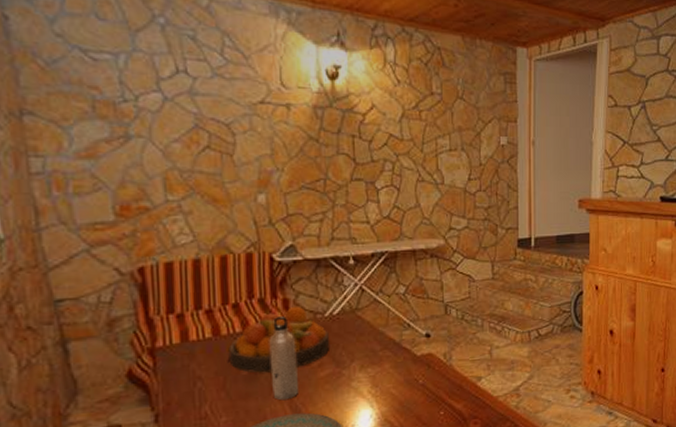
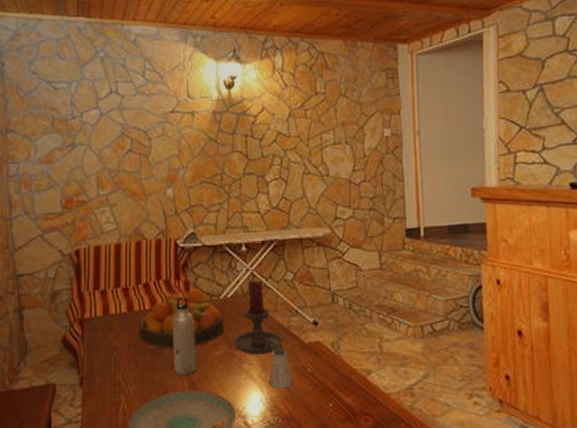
candle holder: none [341,294,394,372] -> present [234,280,283,355]
saltshaker: none [380,362,404,403] -> present [269,348,293,389]

